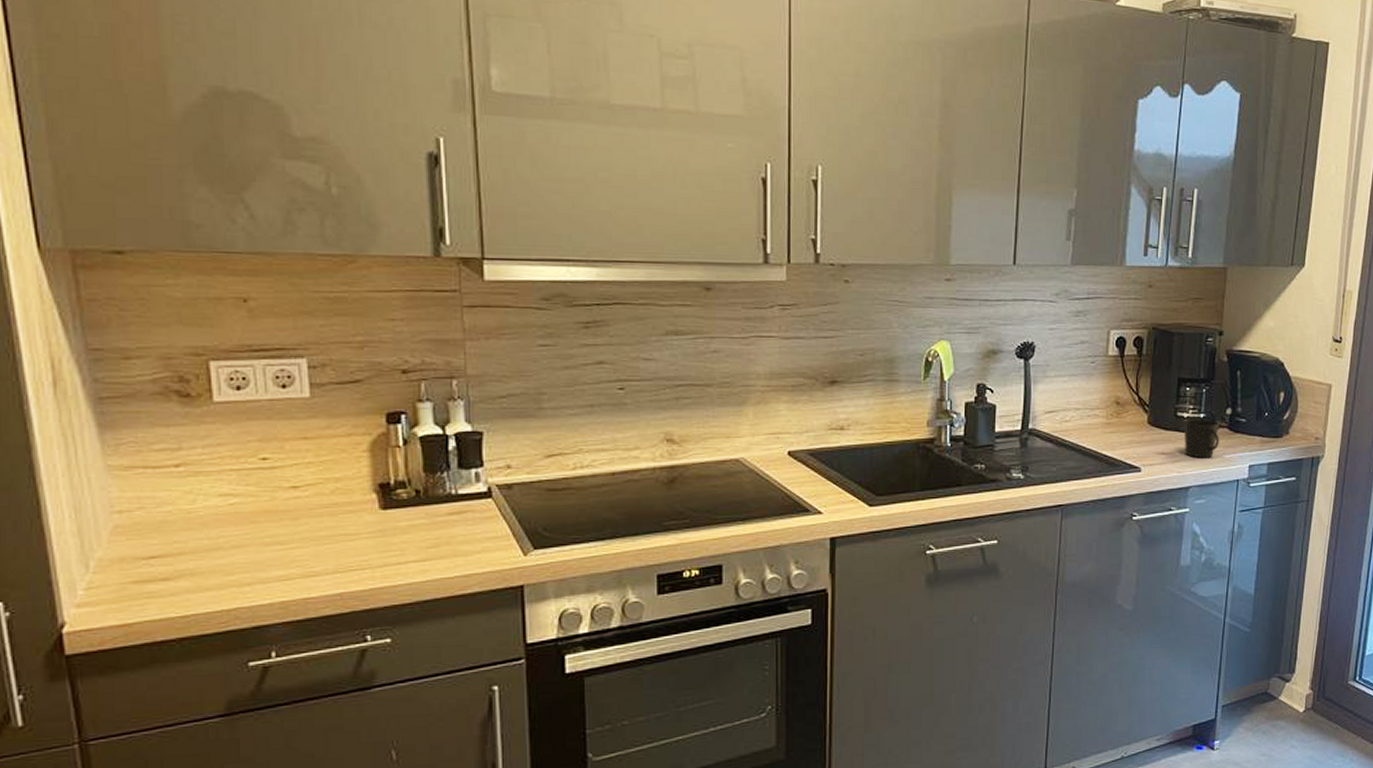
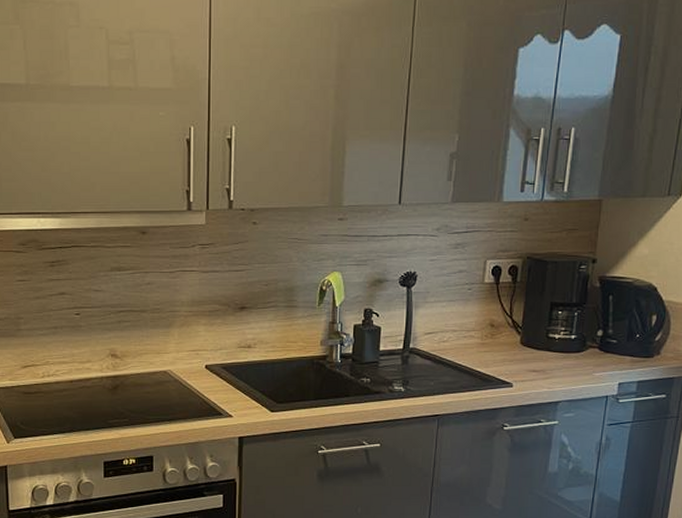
cup: present [1184,418,1219,458] -> none [555,339,590,376]

